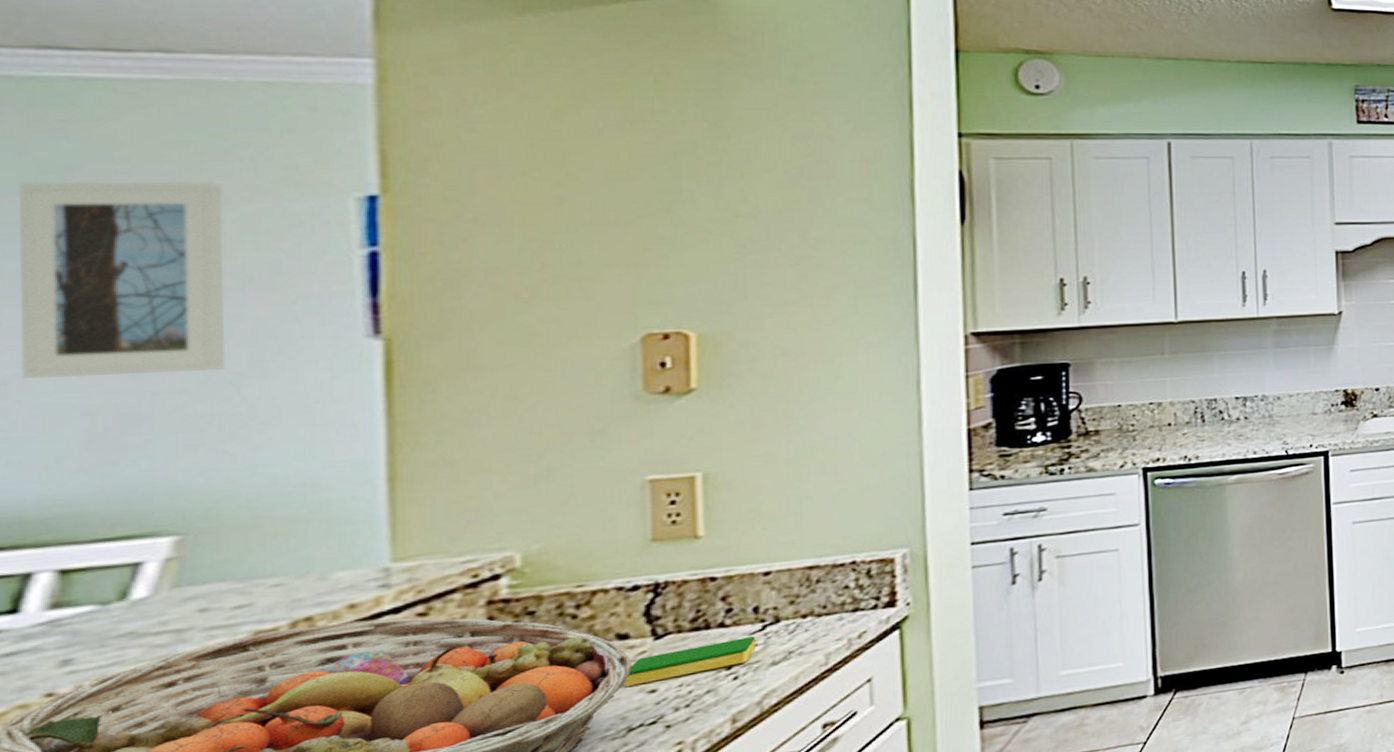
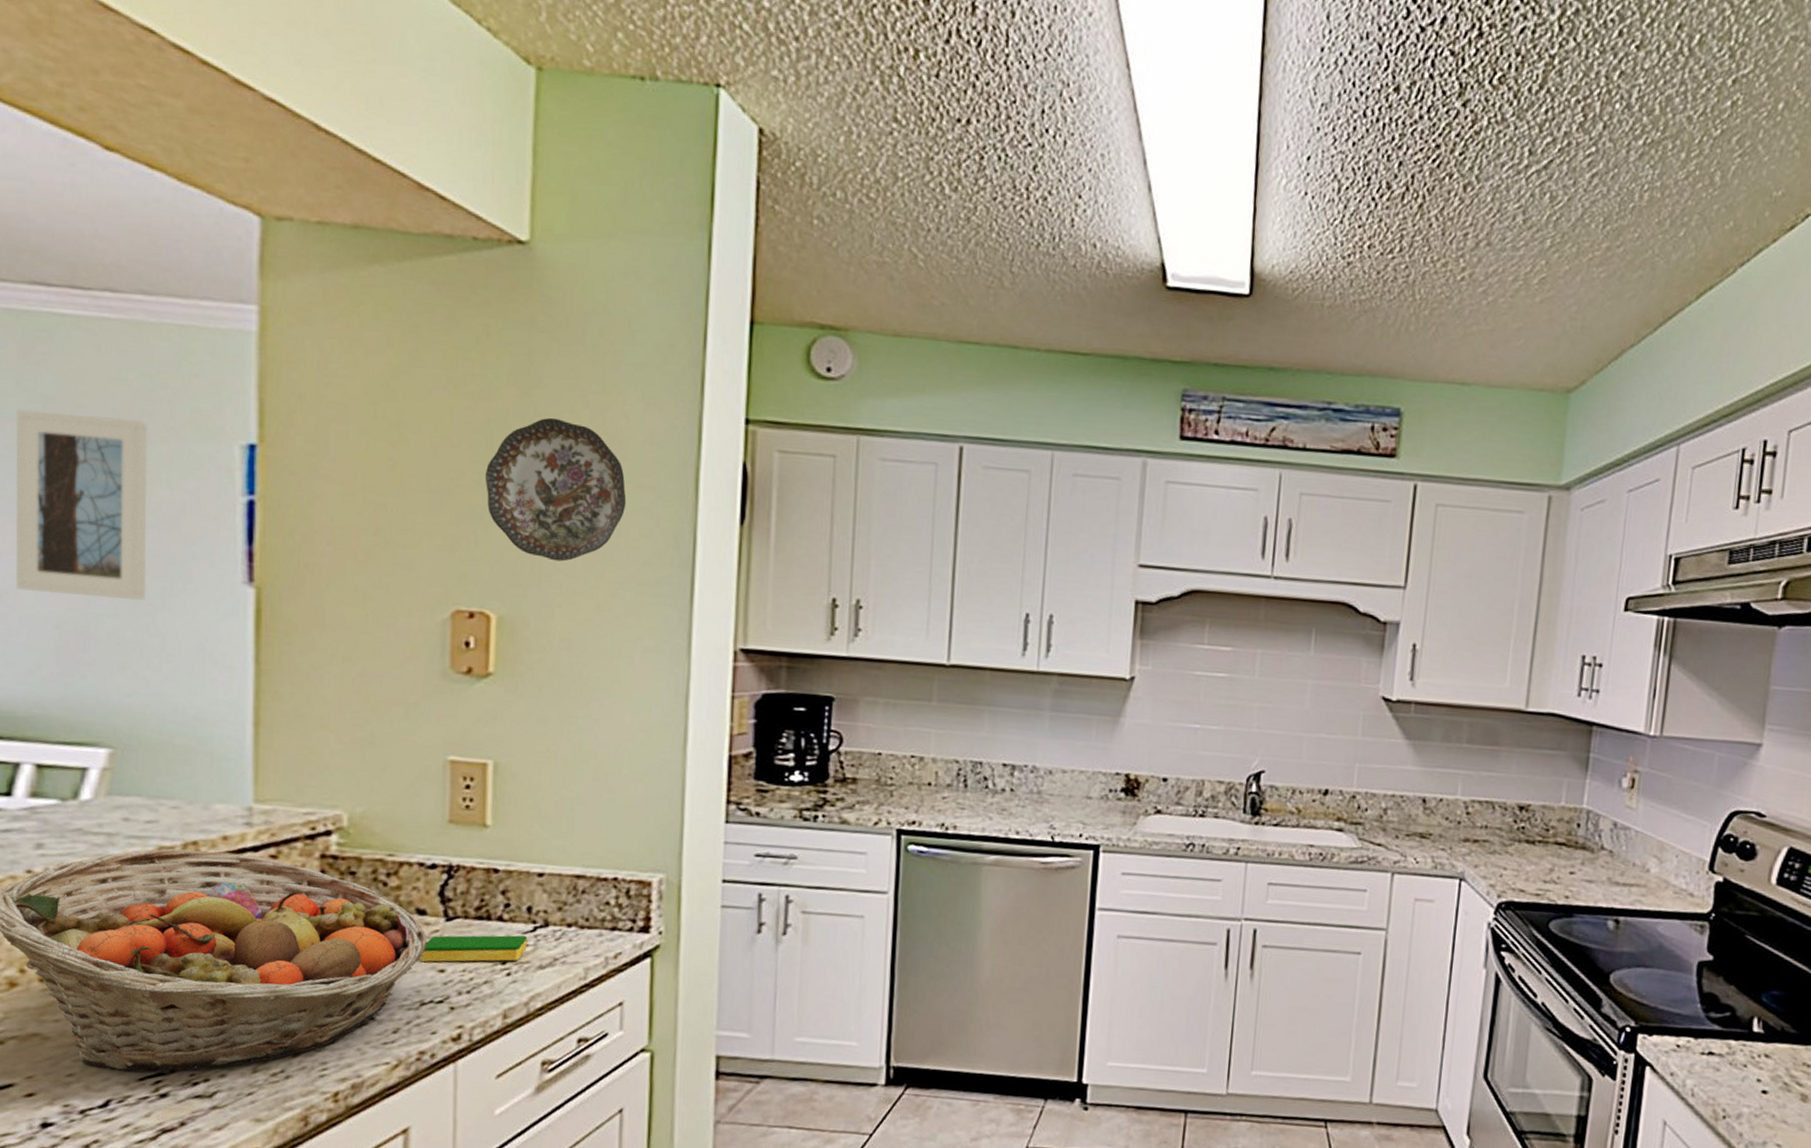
decorative plate: none [673,145,838,276] -> present [485,417,627,562]

